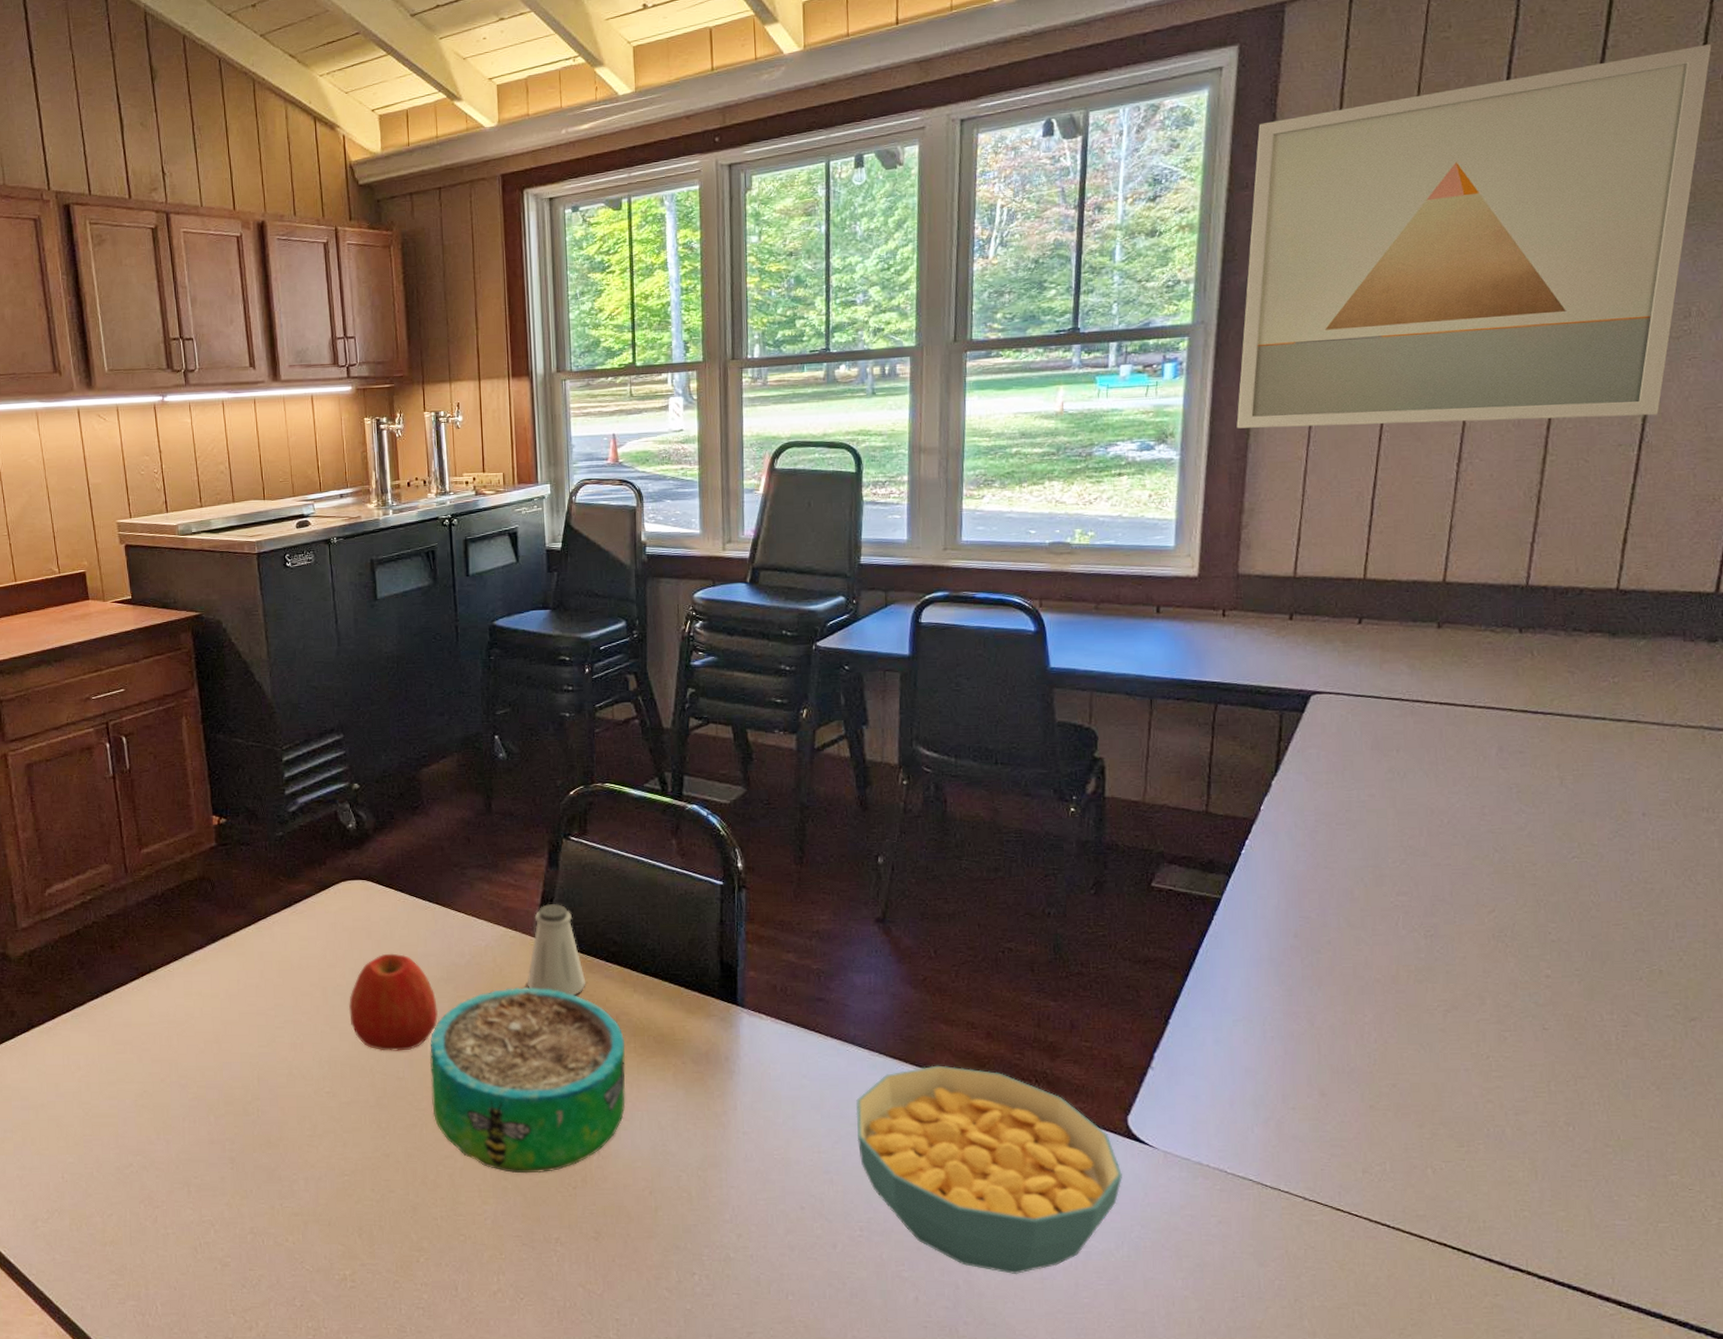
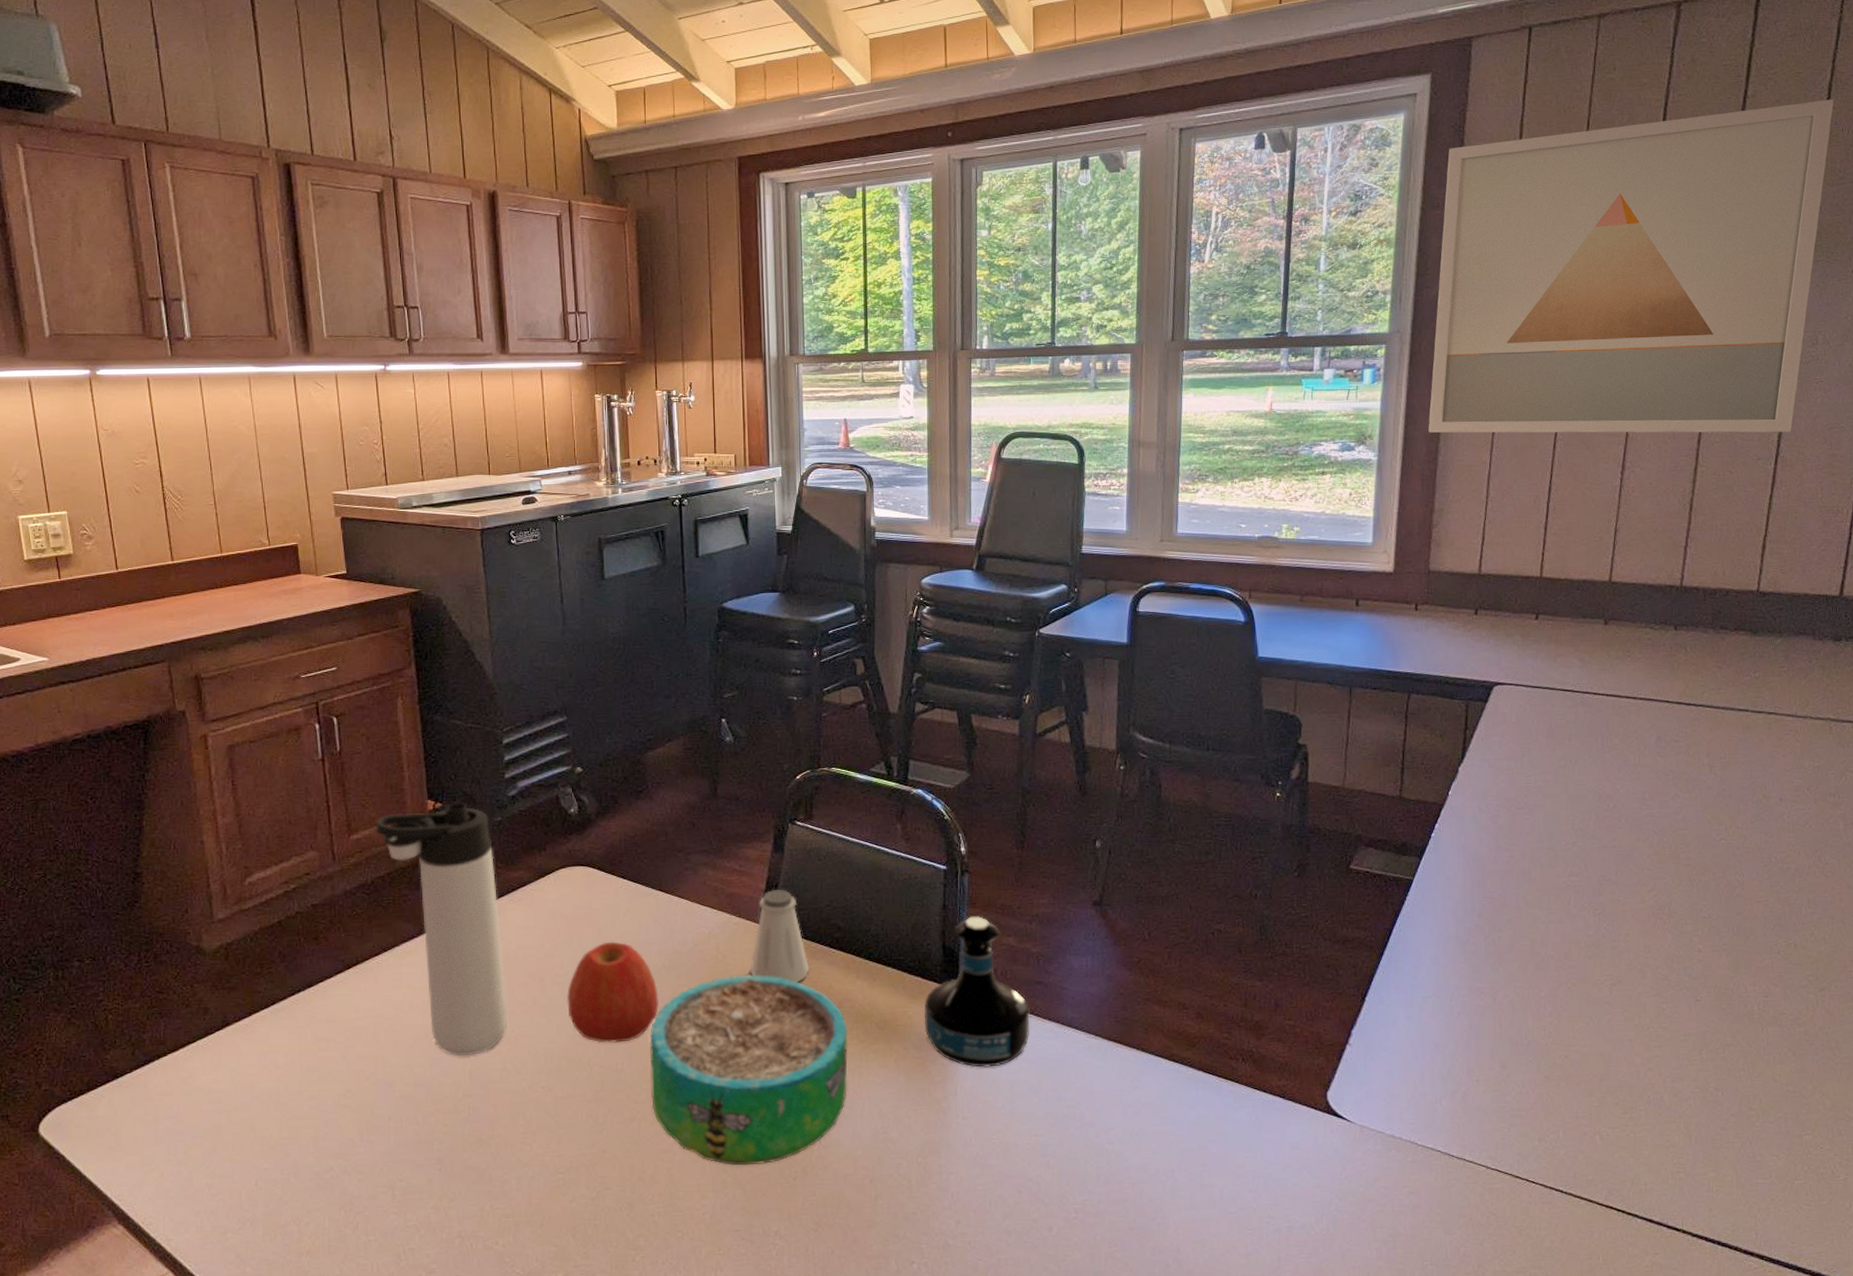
thermos bottle: none [164,817,293,1062] -> present [376,802,508,1057]
tequila bottle: none [701,932,812,1083] -> present [923,916,1030,1068]
cereal bowl: present [856,1065,1122,1275] -> none [1072,1046,1322,1252]

